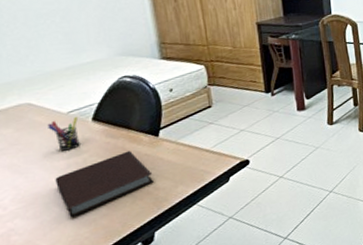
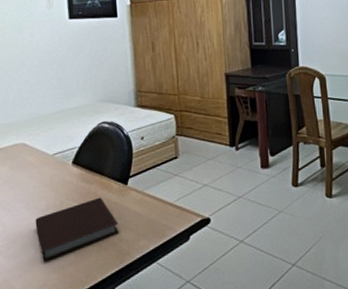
pen holder: present [47,117,80,151] -> none [35,159,61,192]

